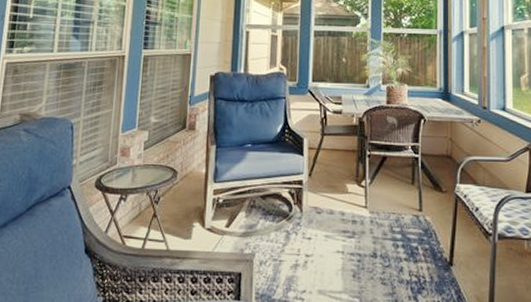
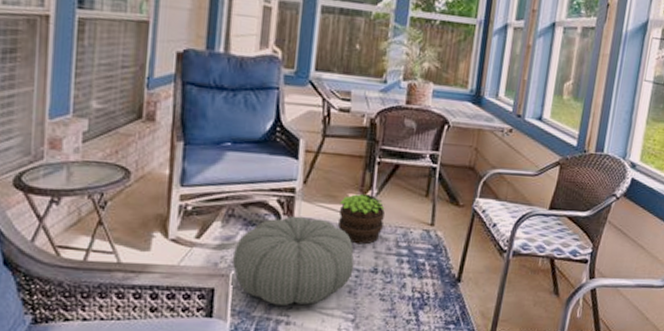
pouf: none [254,205,356,289] -> present [232,216,355,305]
potted plant: none [339,183,378,230] -> present [338,193,385,245]

